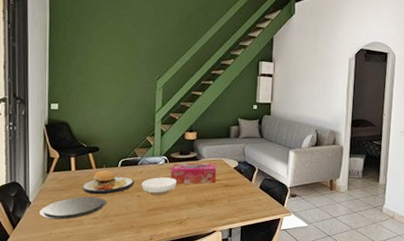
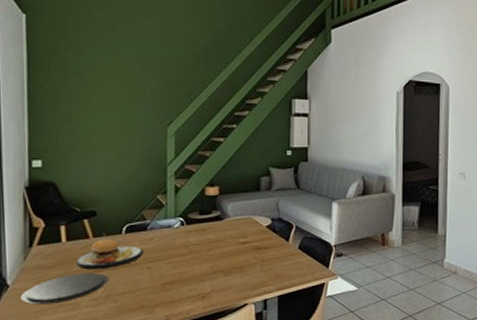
bowl: present [141,177,176,196] -> none [152,243,196,266]
tissue box: present [171,162,216,185] -> none [189,222,245,251]

